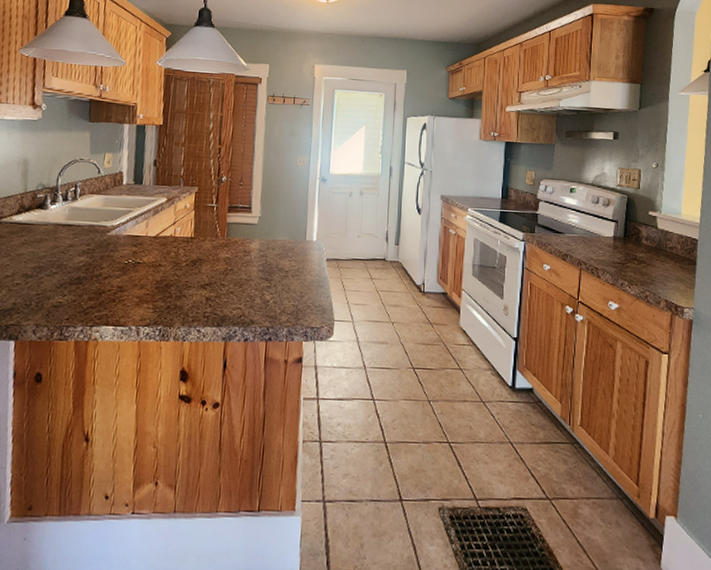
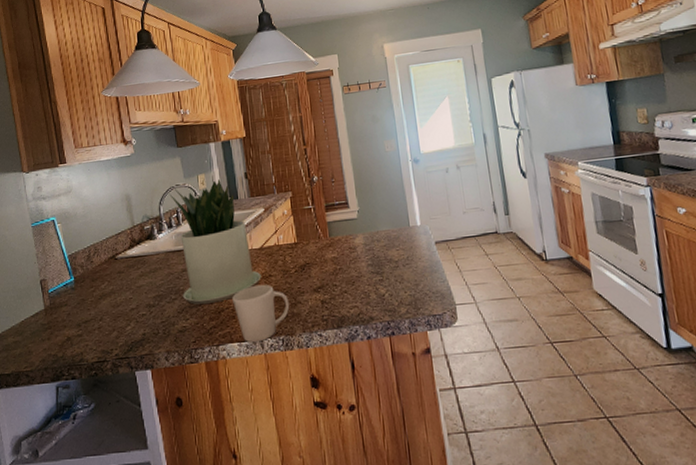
planter: none [64,162,151,283] -> present [169,179,261,305]
mug: none [115,272,174,329] -> present [232,284,290,343]

